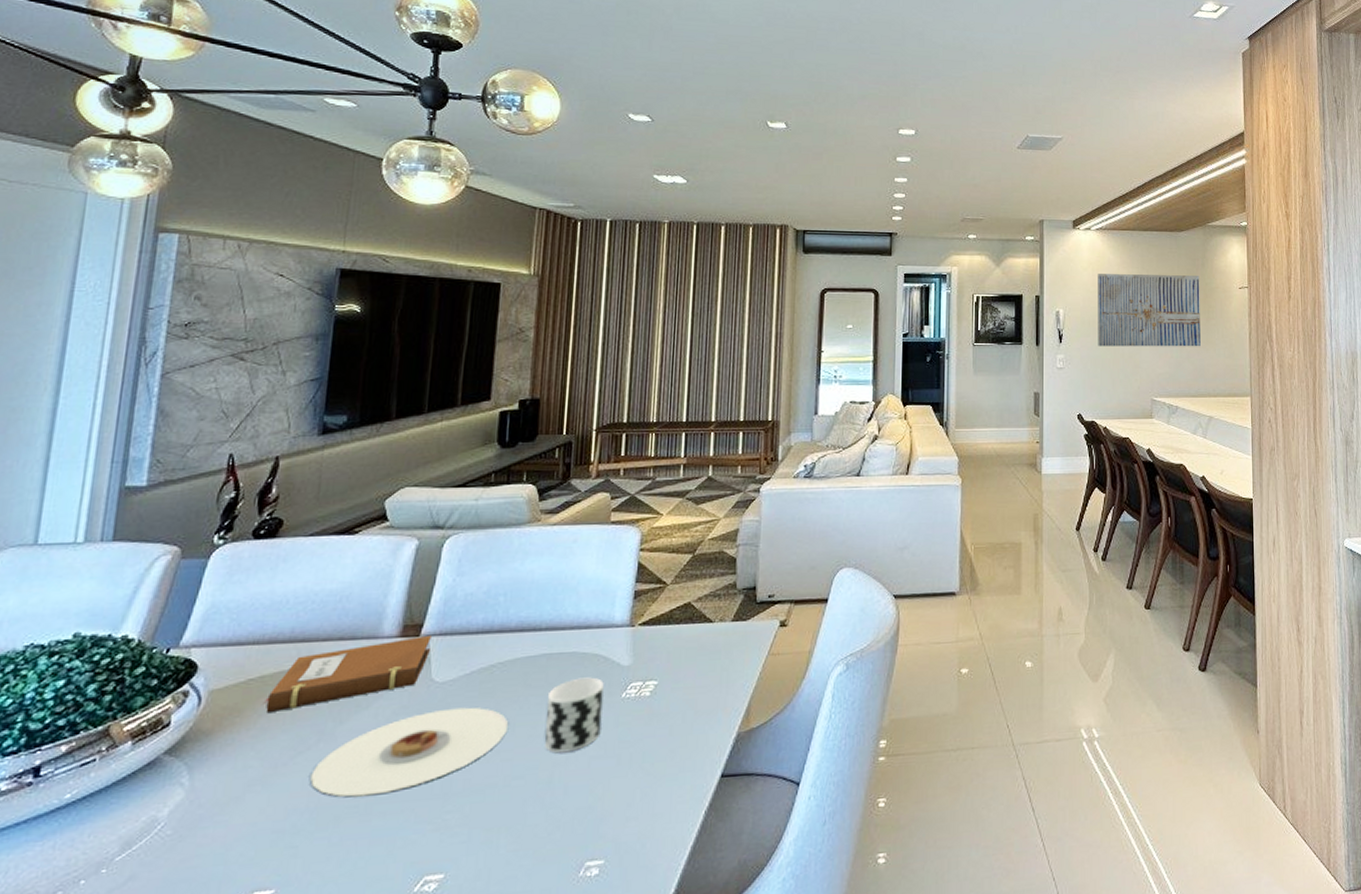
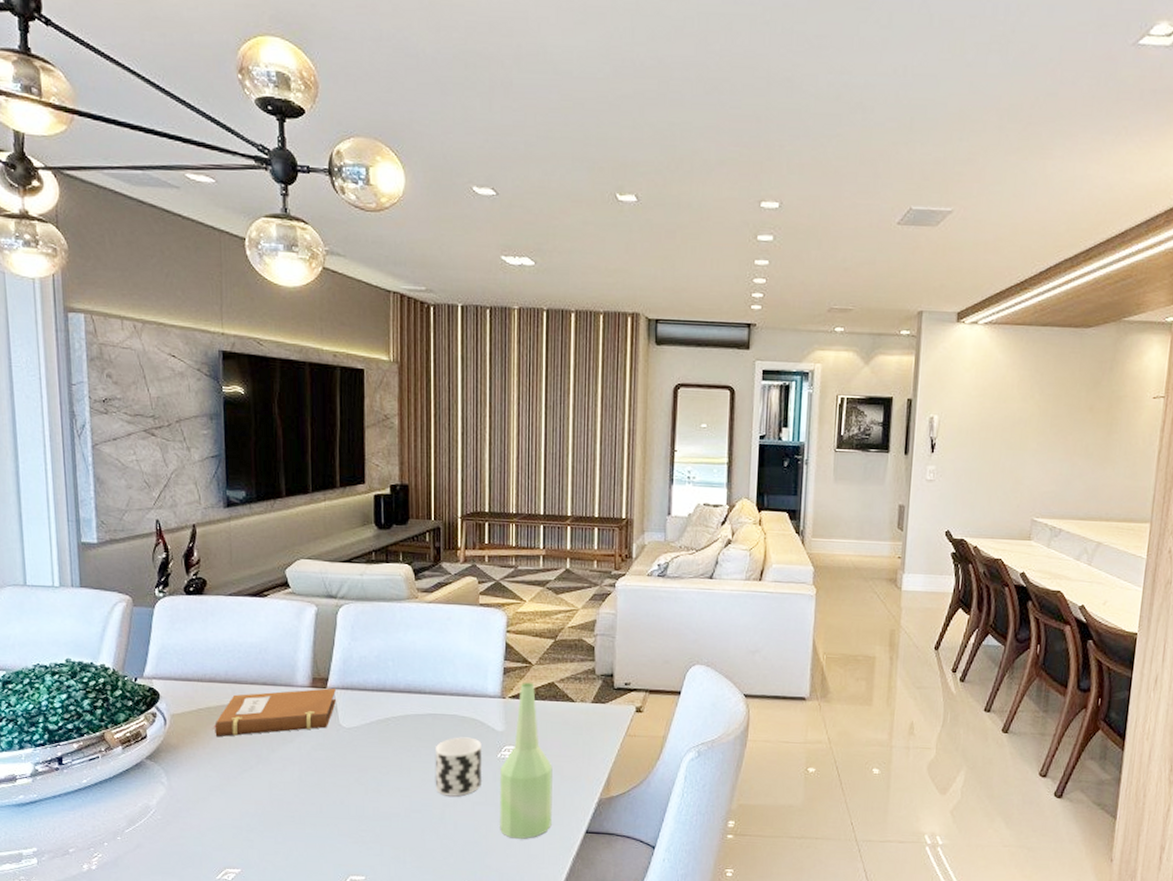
plate: present [310,707,509,797] -> none [256,749,405,810]
bottle: none [620,604,685,796] -> present [500,682,553,839]
wall art: present [1098,274,1201,347] -> none [975,376,1106,464]

